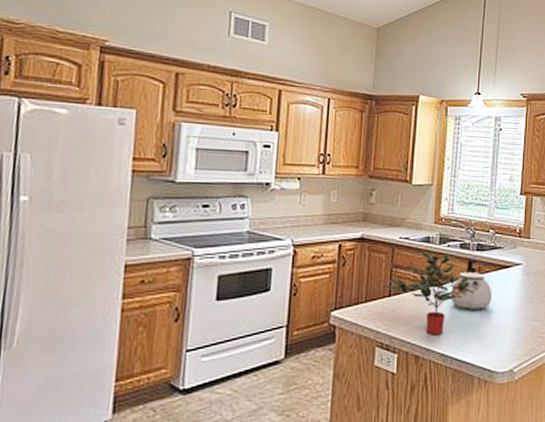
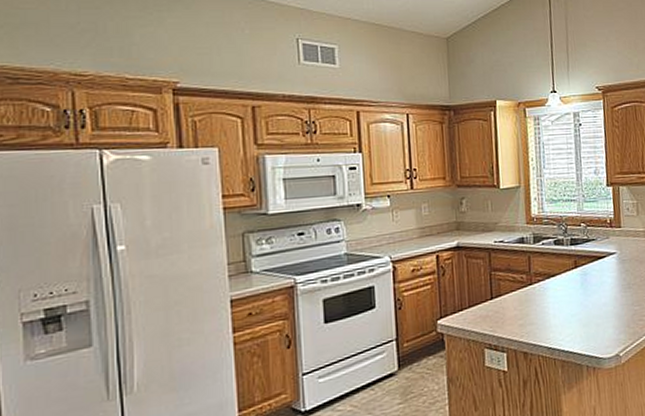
potted plant: present [382,251,482,336] -> none [483,251,580,332]
kettle: present [450,258,493,309] -> none [550,253,591,303]

